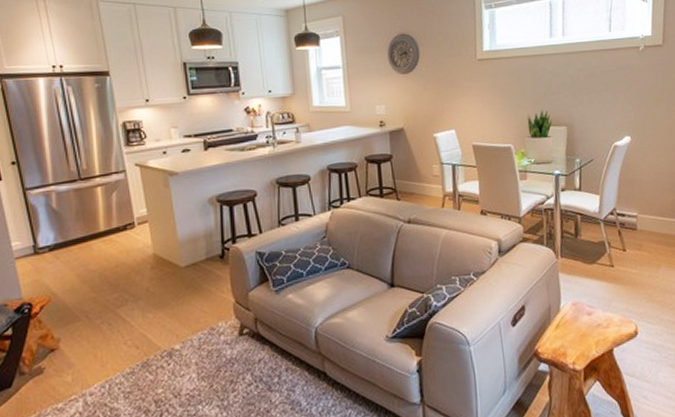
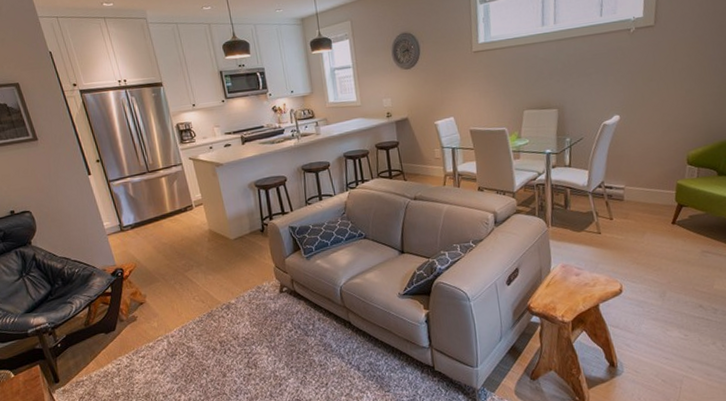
planter: present [525,109,554,165] -> none [518,94,546,145]

